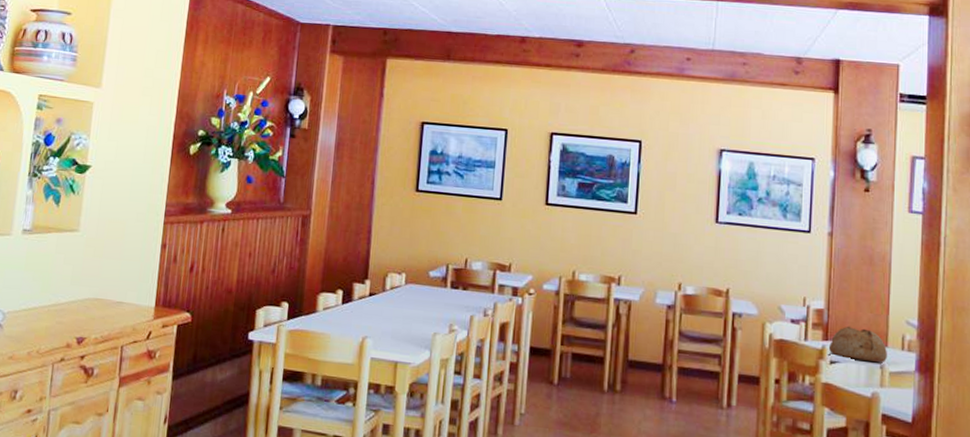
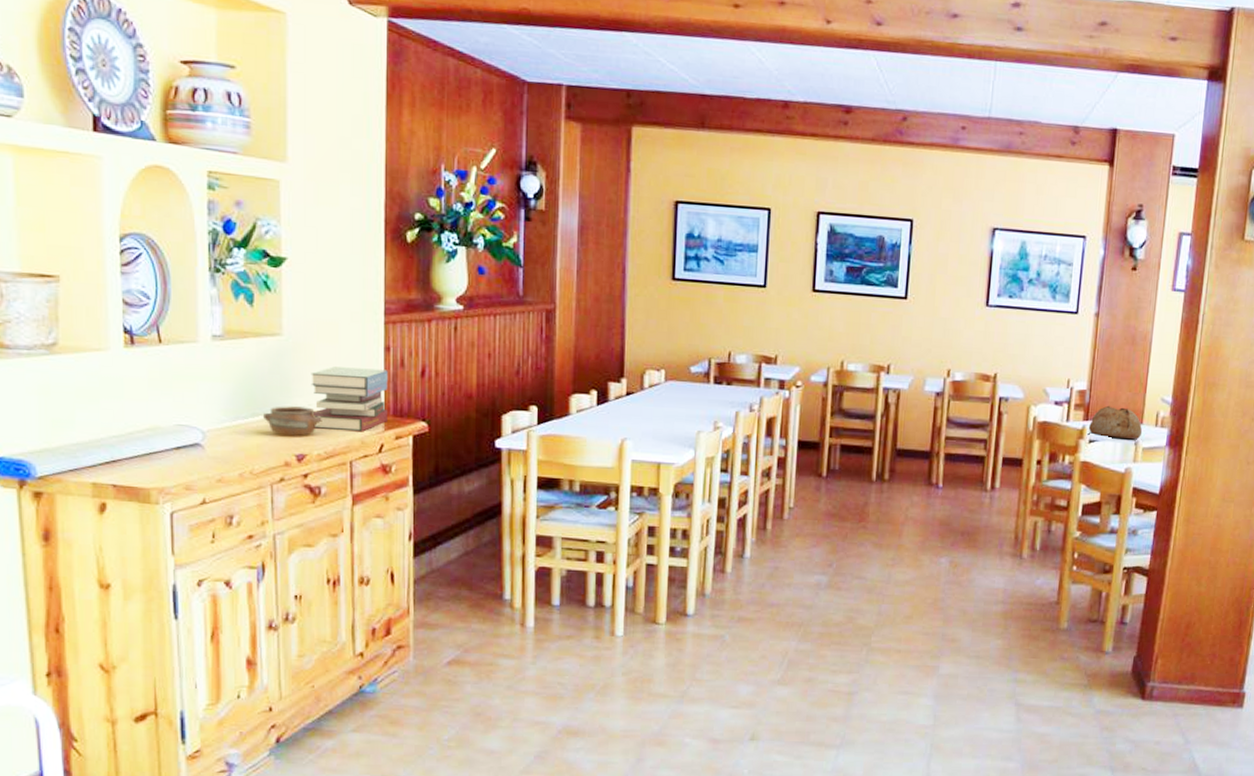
pottery: none [53,293,103,321] -> present [262,406,322,436]
books: none [95,260,162,320] -> present [311,366,388,432]

